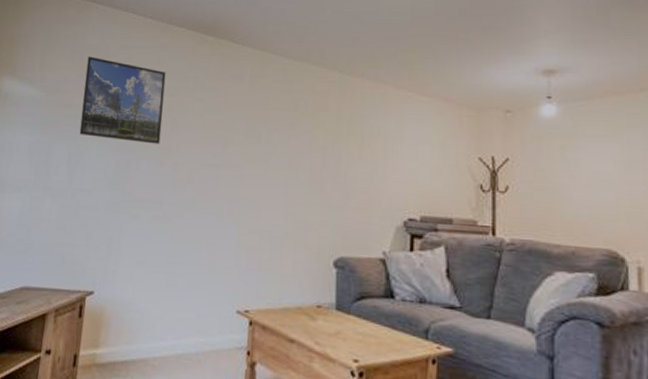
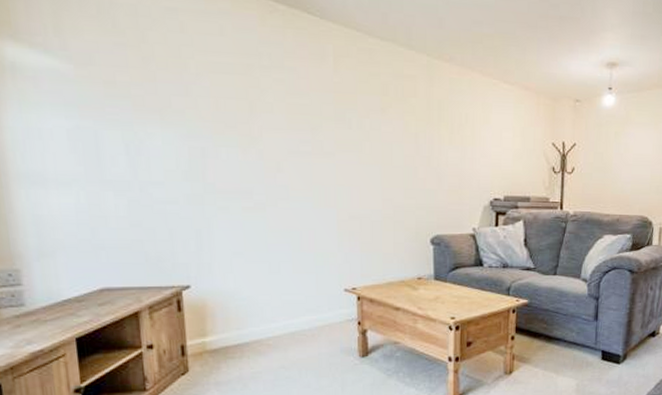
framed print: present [79,56,166,144] -> none [123,19,239,130]

